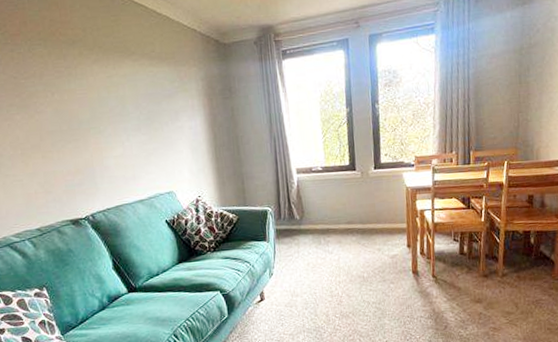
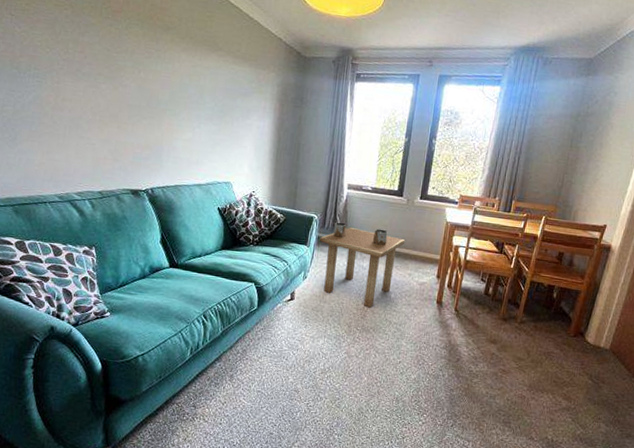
side table: none [279,208,368,293] -> present [320,222,406,308]

